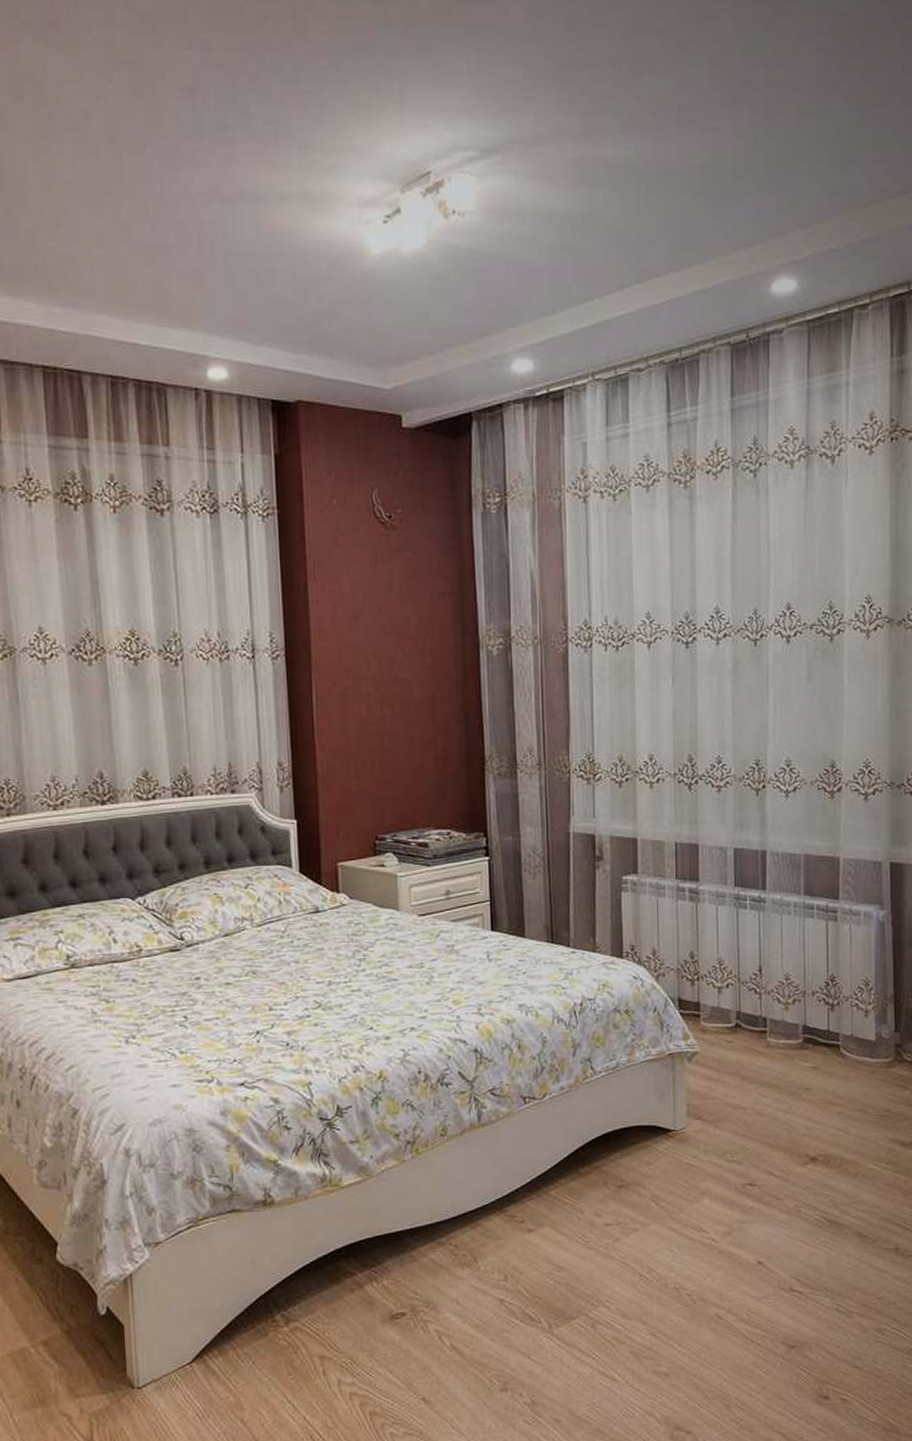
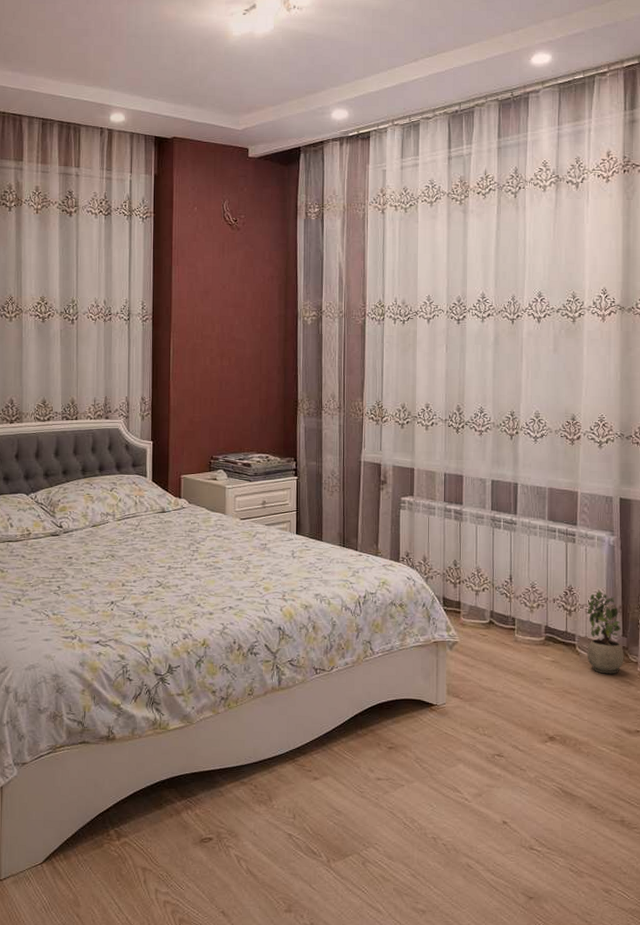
potted plant: none [853,979,897,1078] -> present [587,591,624,674]

